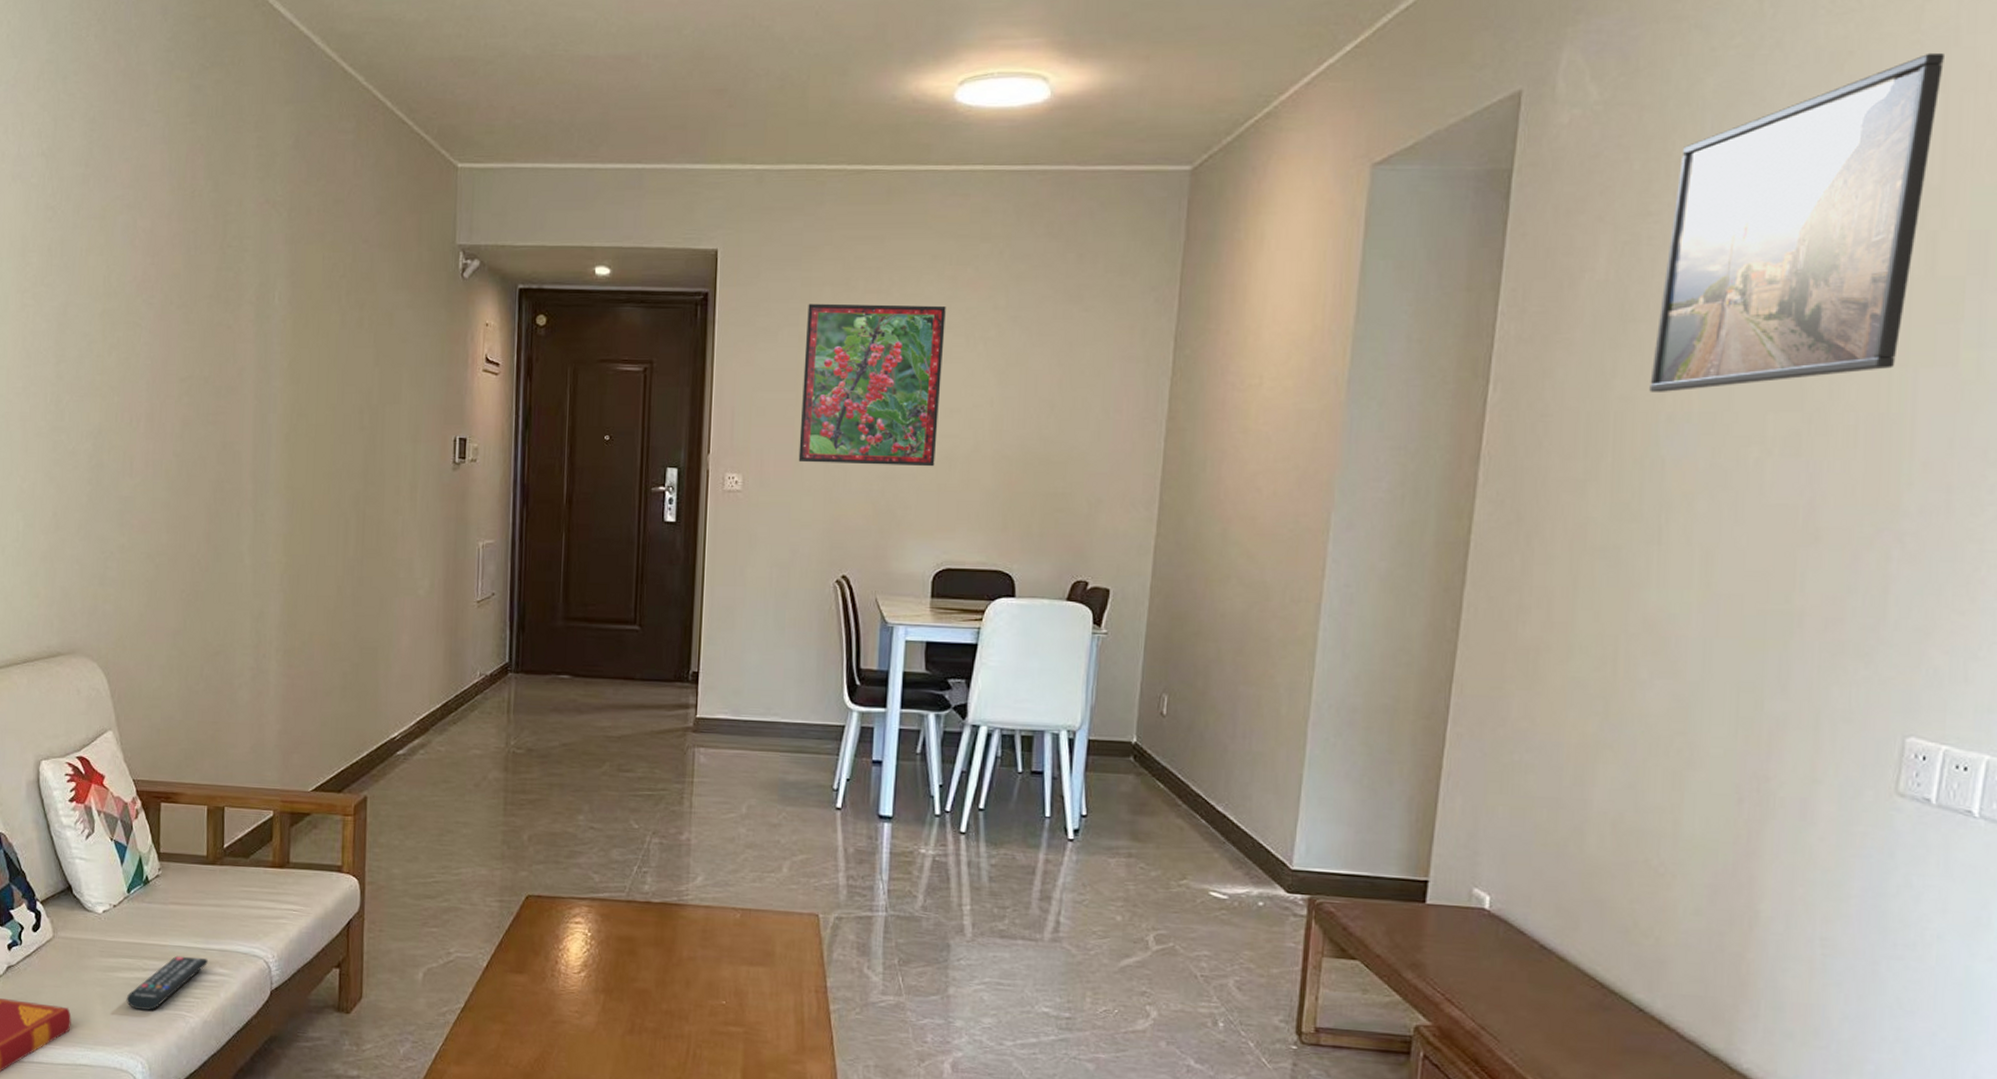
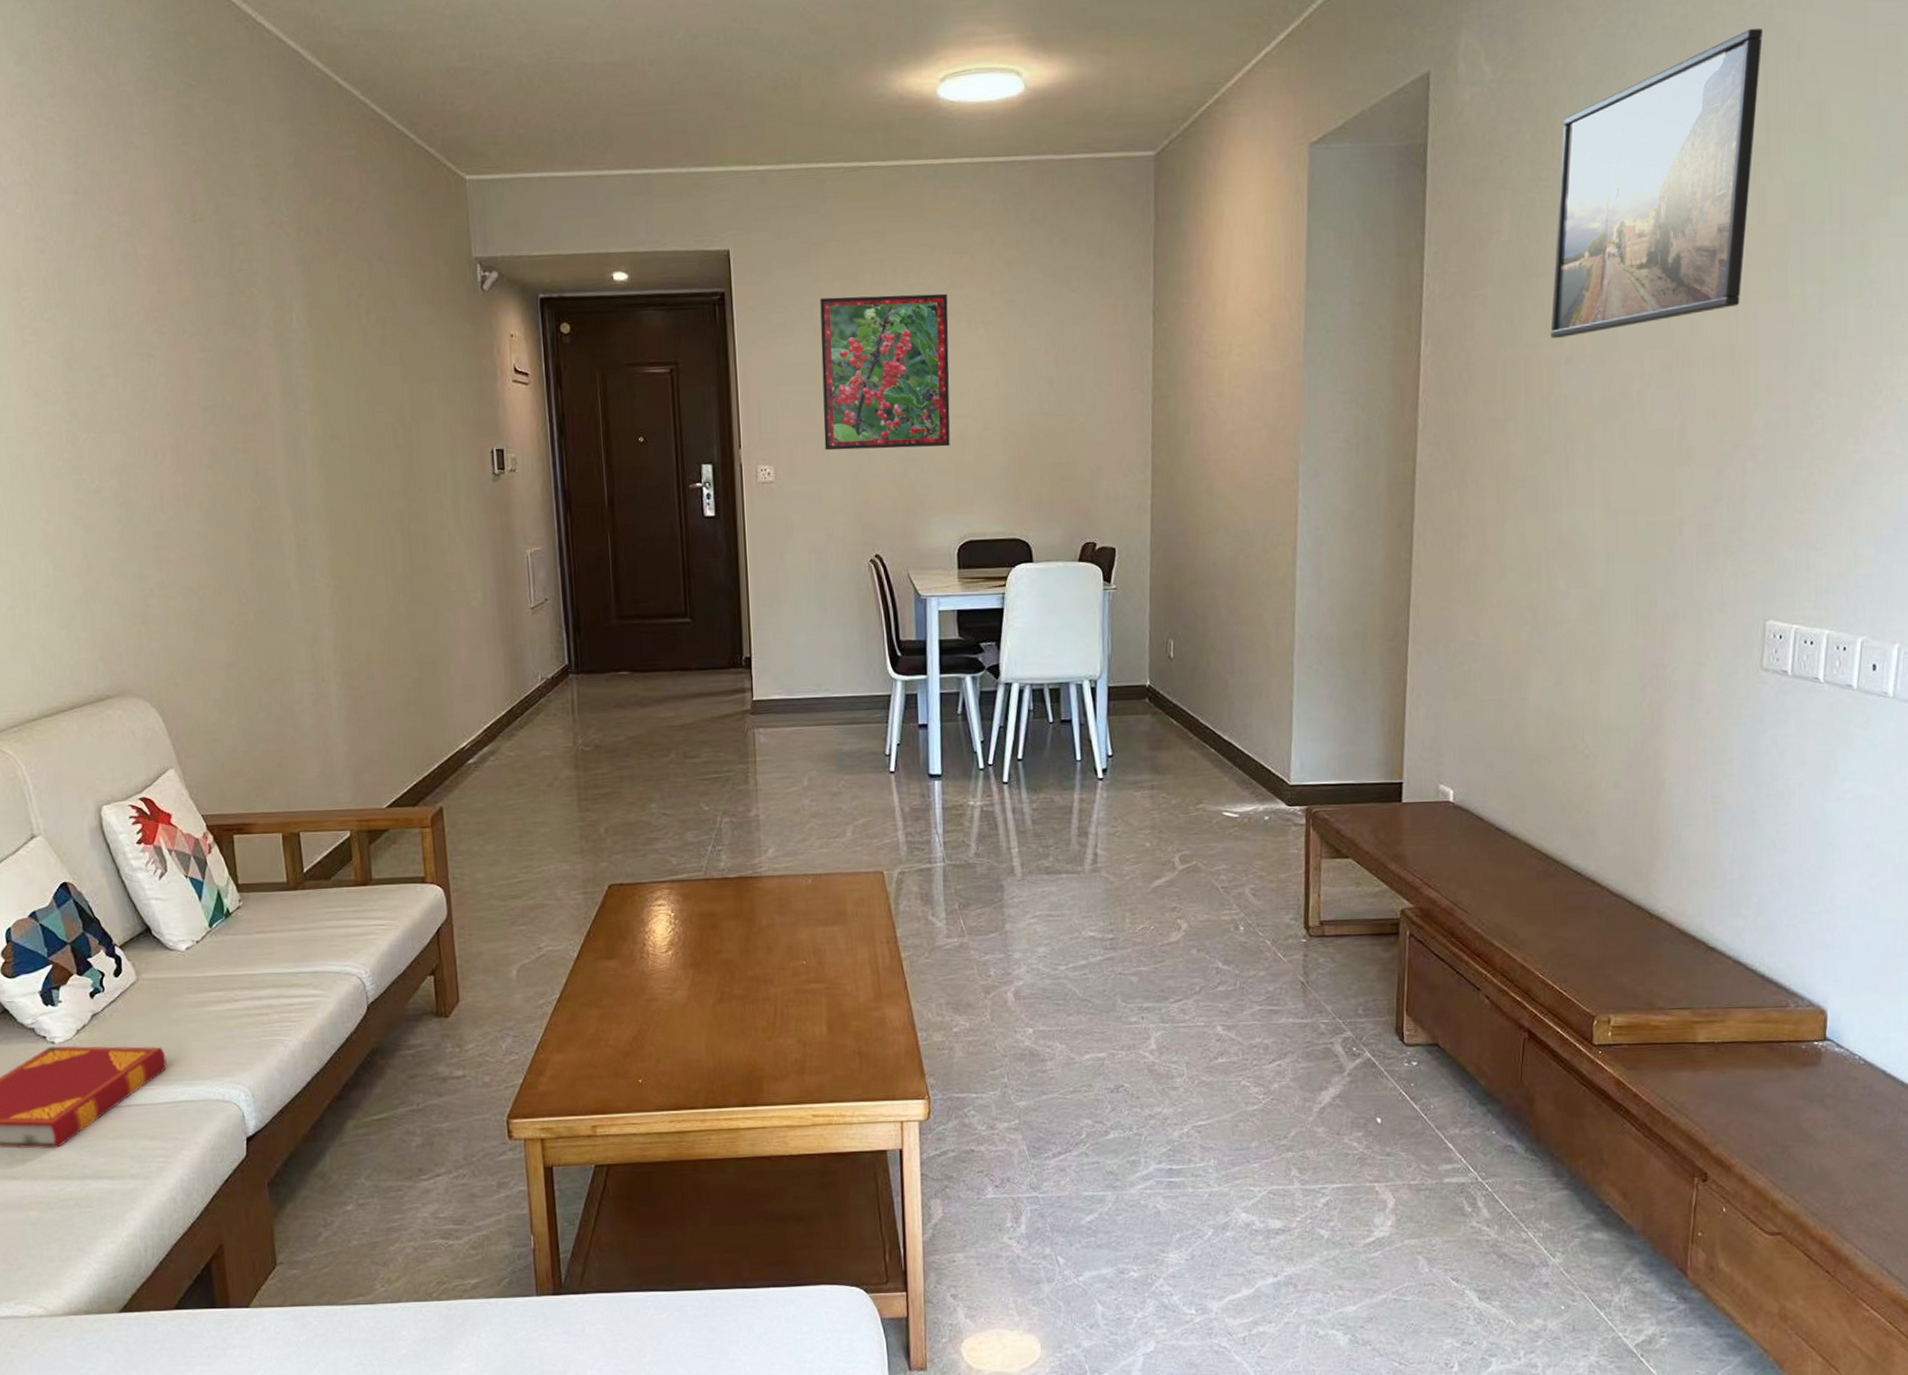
remote control: present [126,955,208,1010] -> none [220,981,300,1040]

